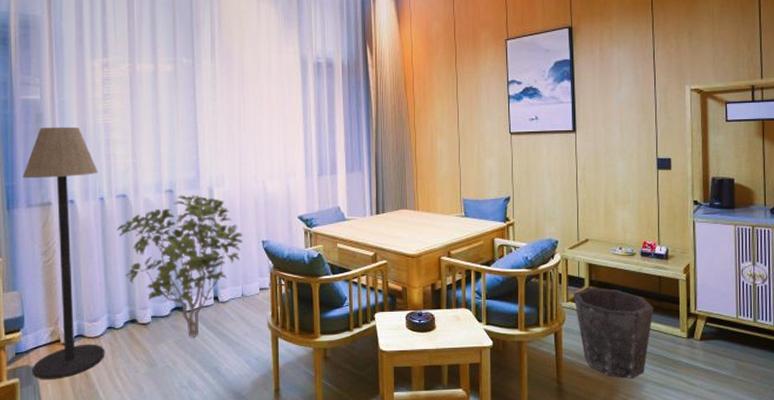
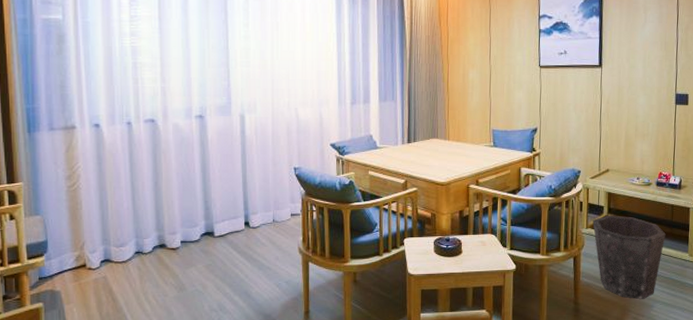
floor lamp: present [22,127,105,380] -> none [44,48,133,305]
shrub: present [116,195,243,337] -> none [144,121,275,262]

